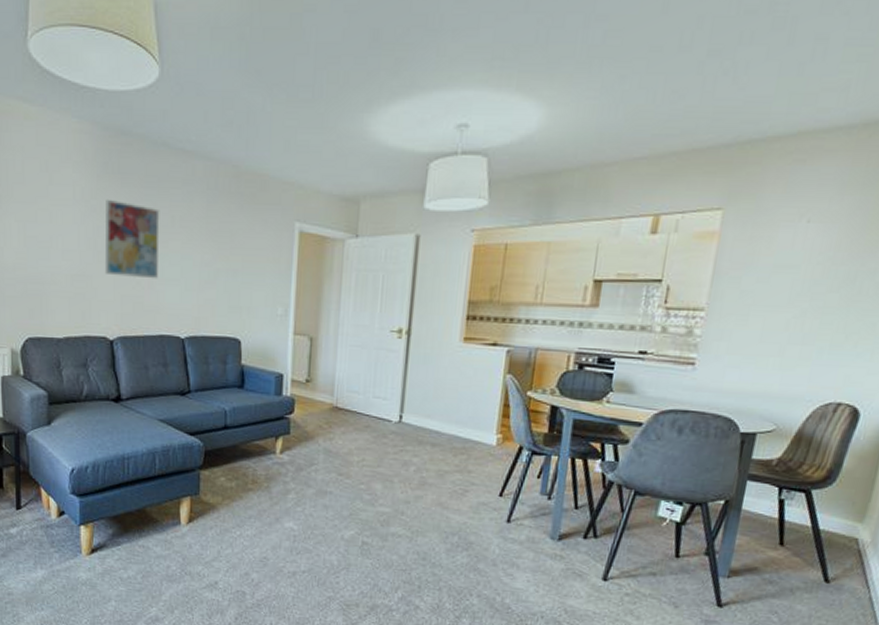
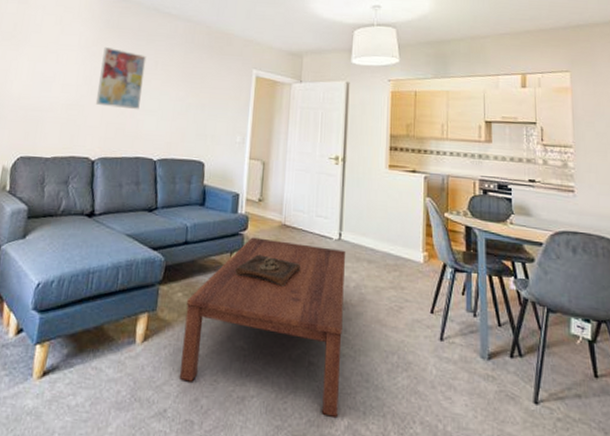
coffee table: none [229,421,407,590] -> present [180,237,346,417]
wooden tray: none [282,438,356,471] -> present [235,254,302,287]

